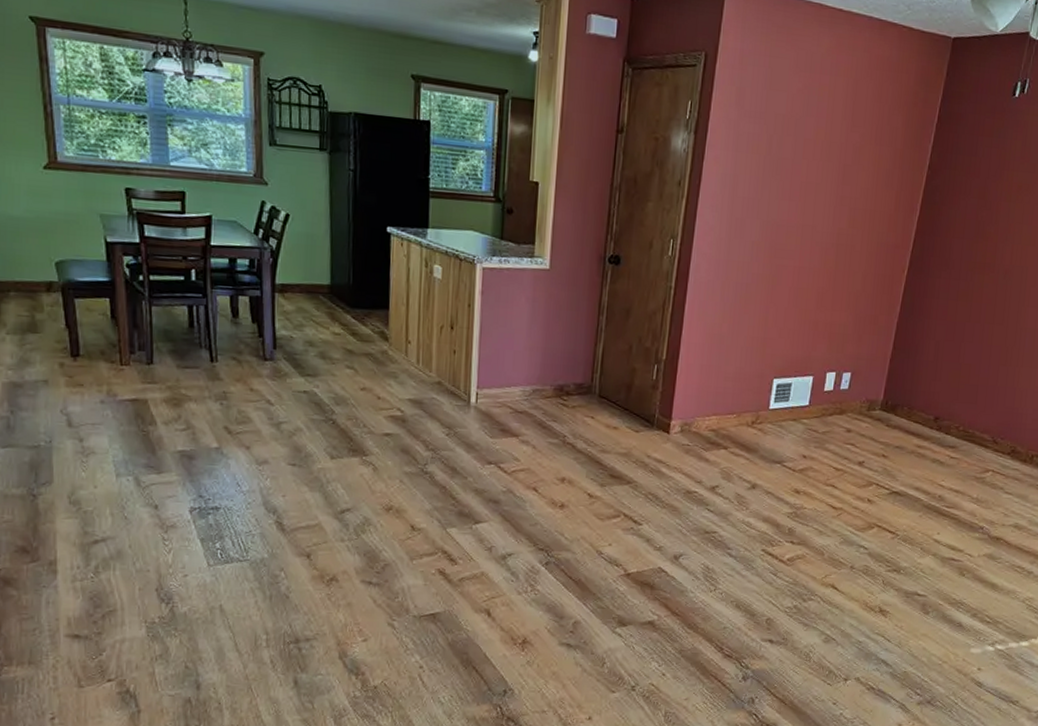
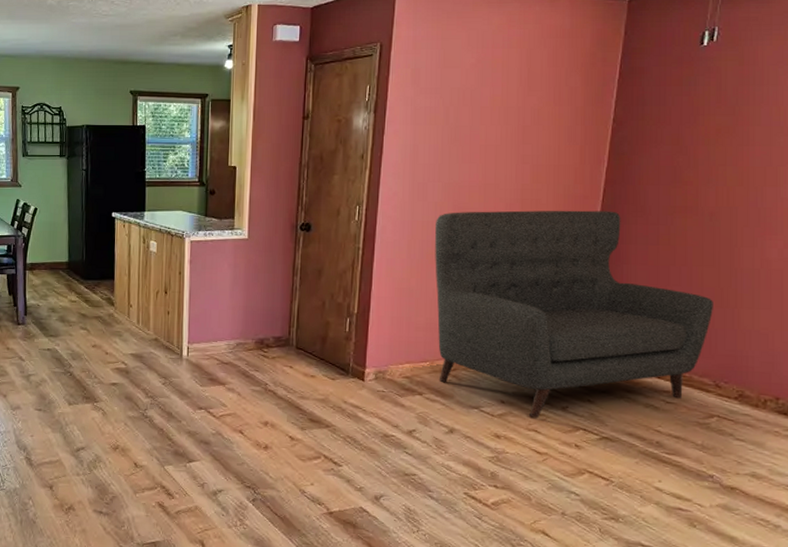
sofa: none [744,253,999,473] -> present [435,210,713,418]

